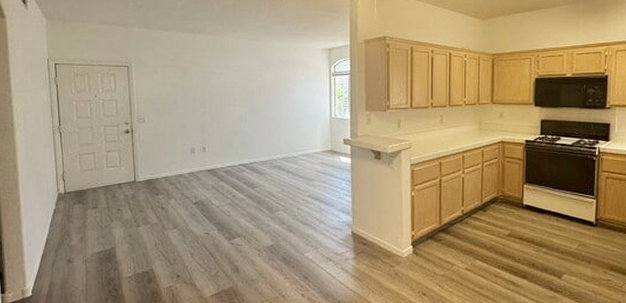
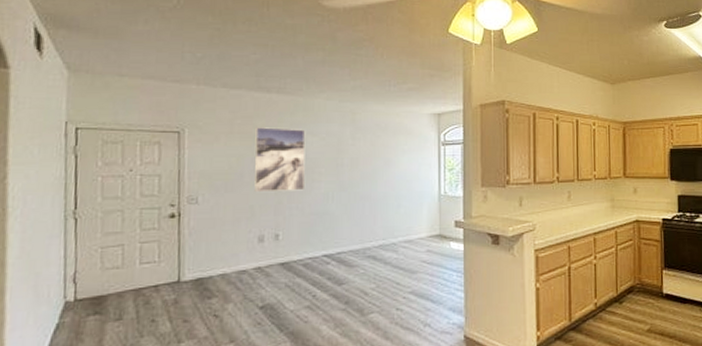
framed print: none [184,62,223,113] -> present [254,127,306,191]

